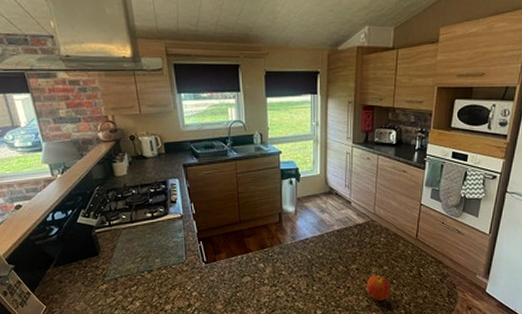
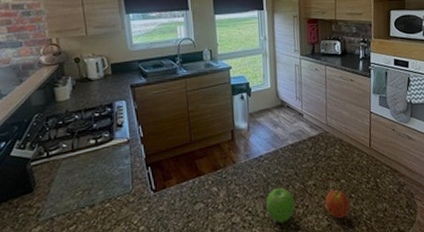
fruit: none [310,269,337,300] -> present [266,187,295,223]

